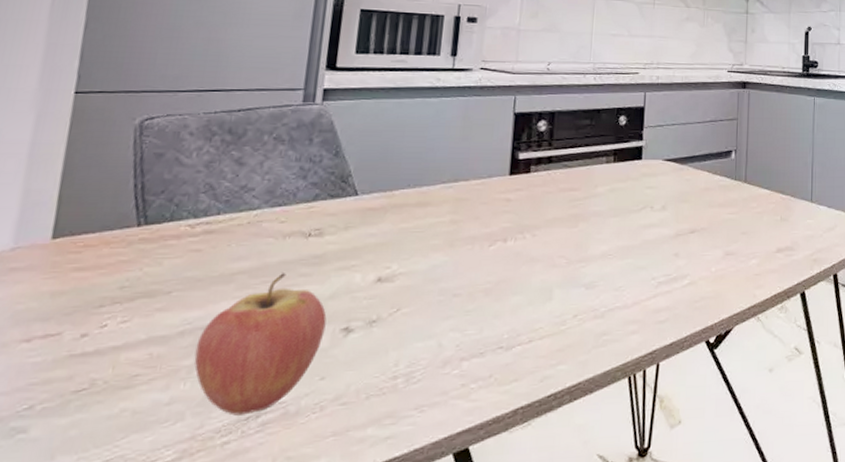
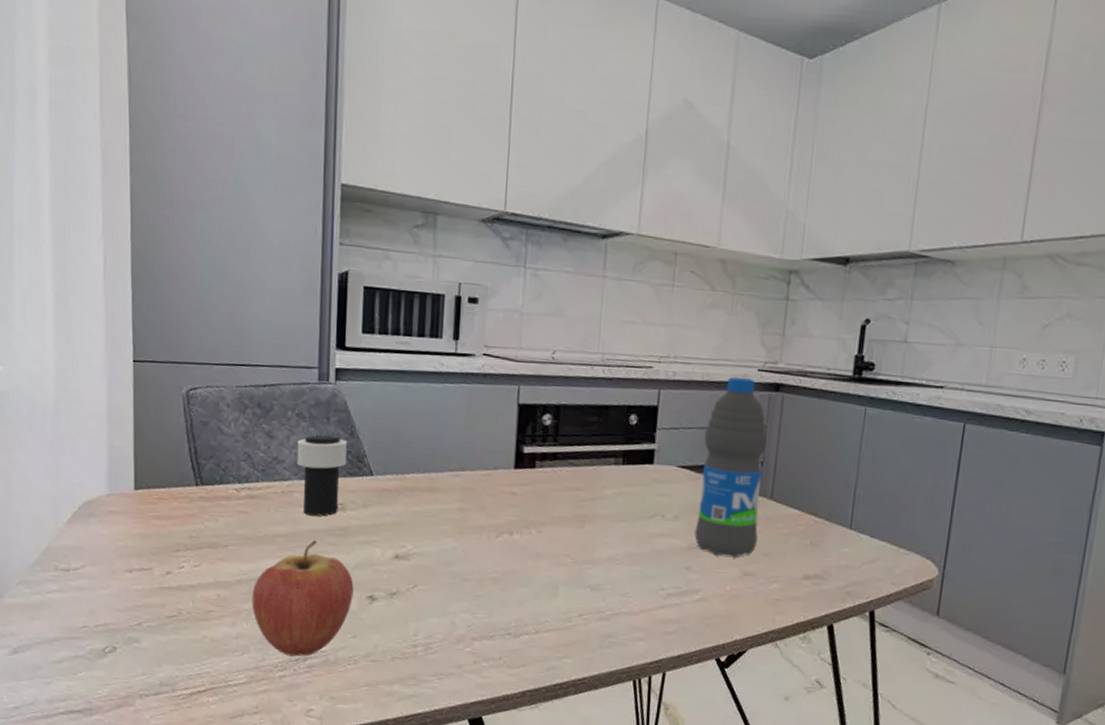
cup: none [269,157,330,245] -> present [297,435,347,516]
water bottle: none [681,78,739,239] -> present [694,377,768,557]

